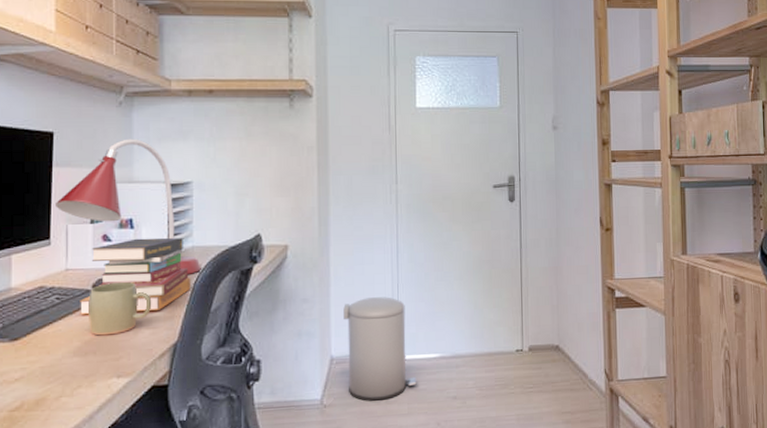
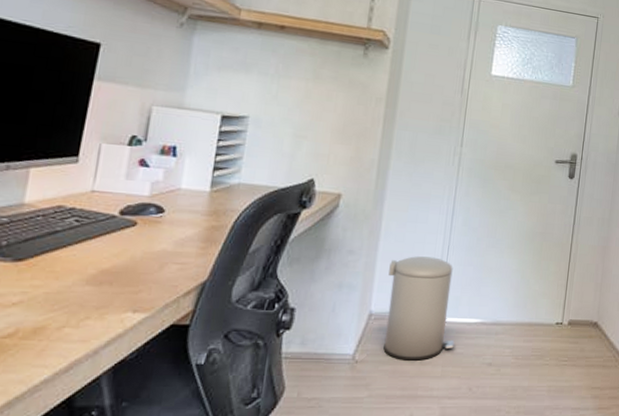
desk lamp: present [56,138,201,274] -> none [90,62,245,212]
books: present [78,237,191,315] -> none [100,167,232,245]
mug: present [87,281,152,336] -> none [109,210,185,266]

